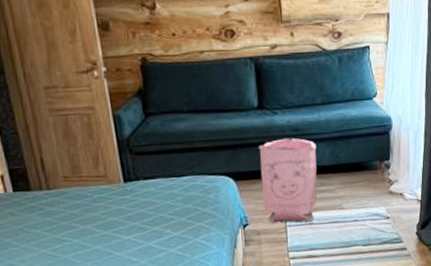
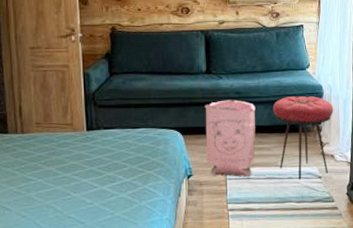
stool: none [335,129,404,222] -> present [272,96,334,180]

